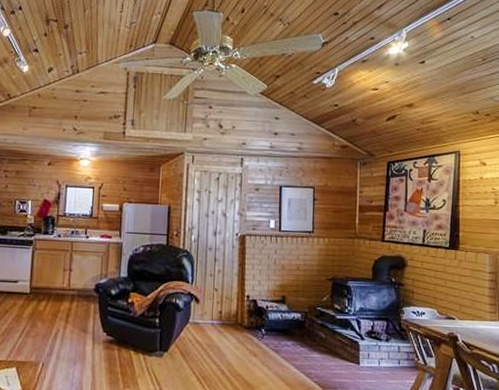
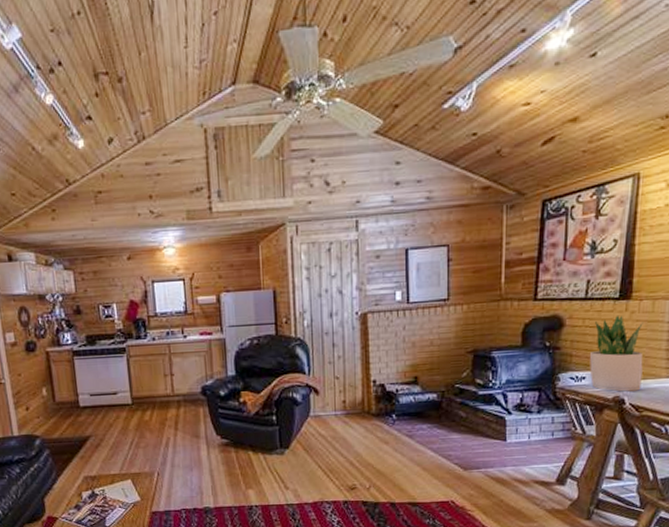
planter: none [427,262,471,330] -> present [589,315,643,392]

